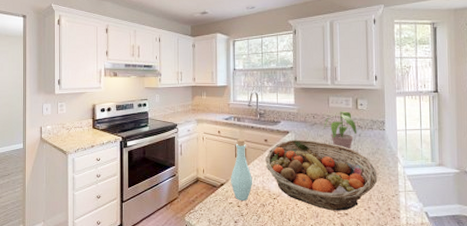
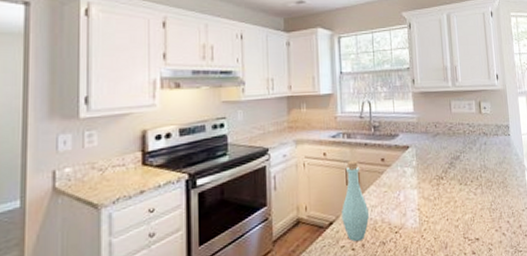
fruit basket: present [265,140,378,211] -> none [383,154,507,238]
potted plant: present [324,111,357,152] -> none [447,117,482,165]

